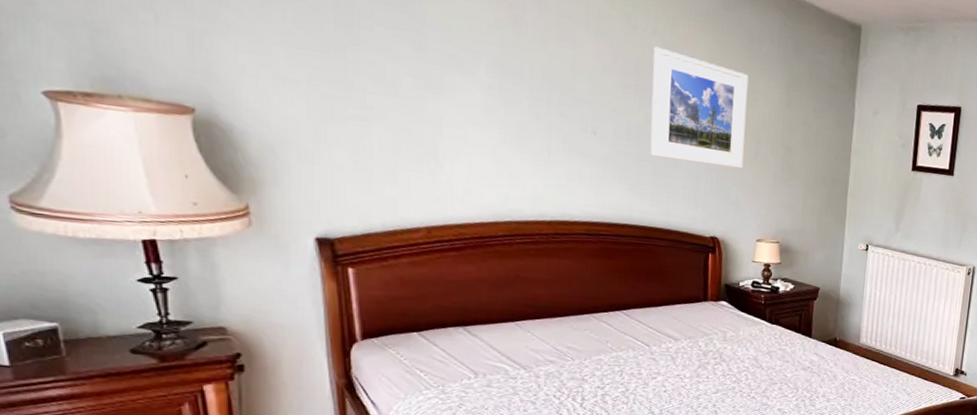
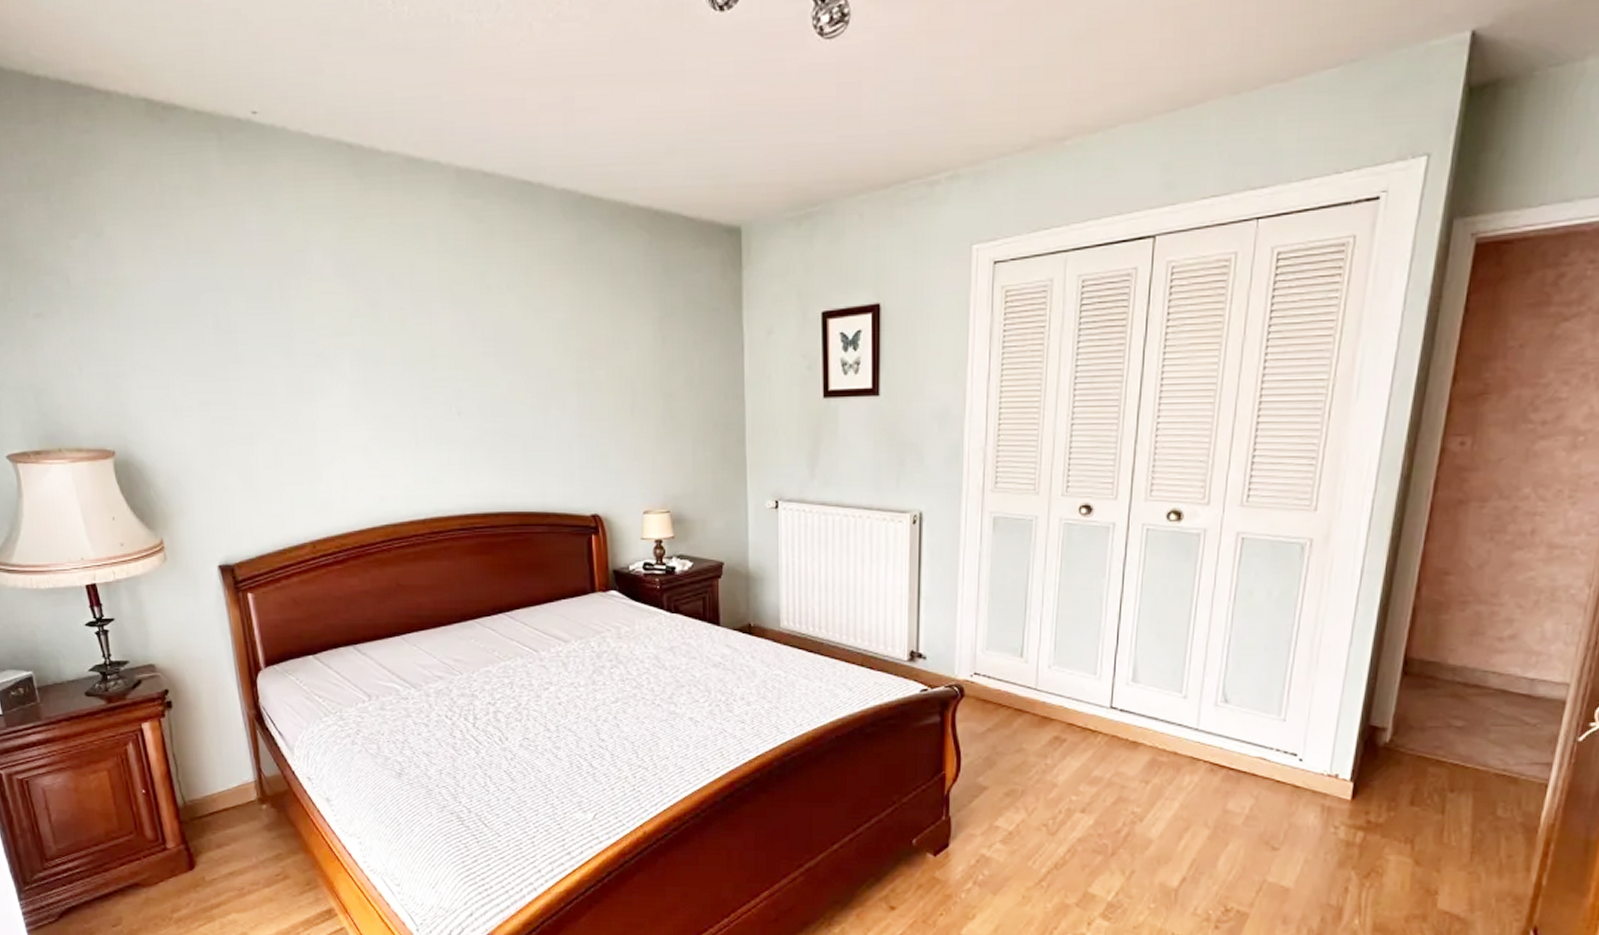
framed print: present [650,46,749,169] -> none [510,303,620,430]

